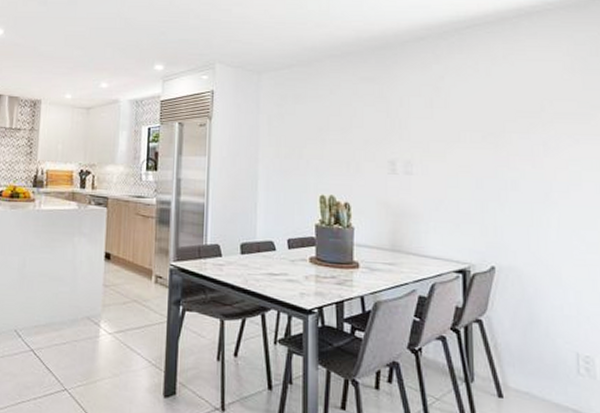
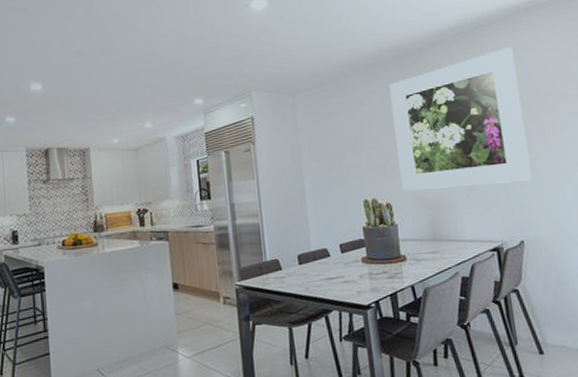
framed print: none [363,52,513,201] -> present [388,47,532,191]

